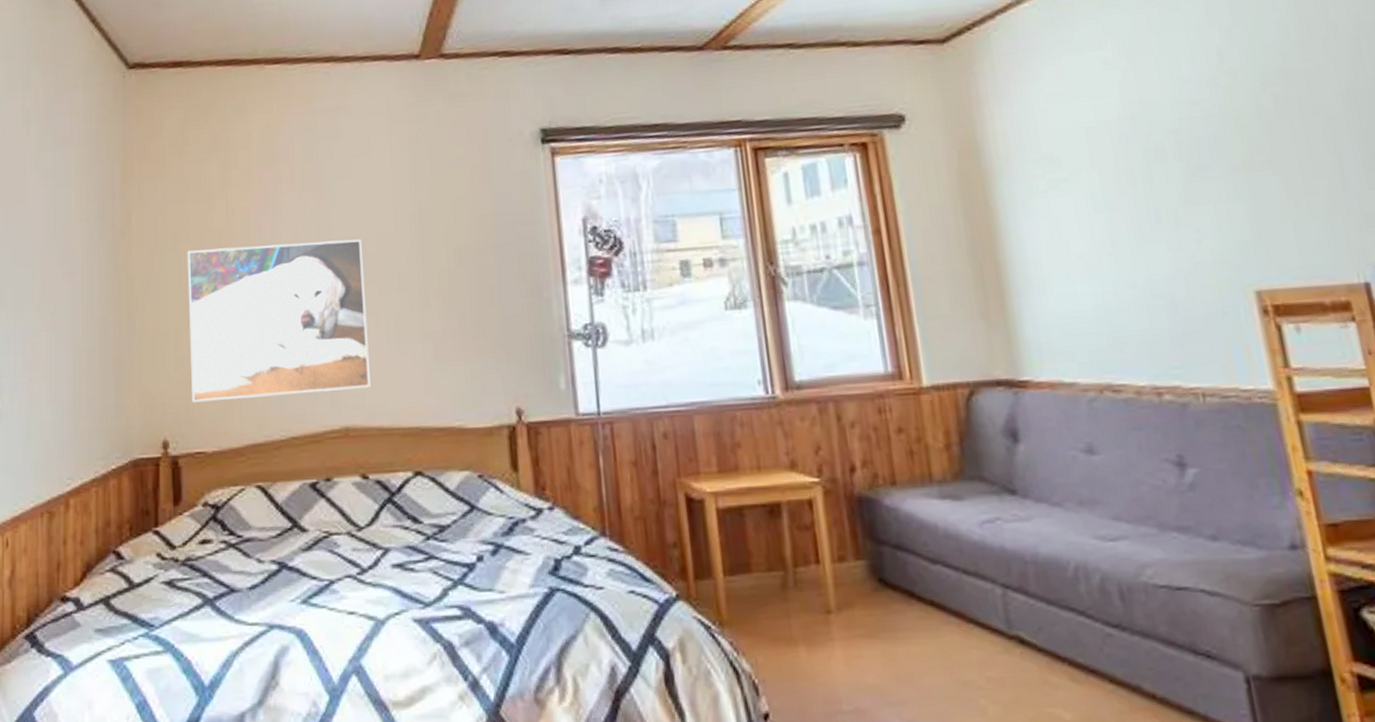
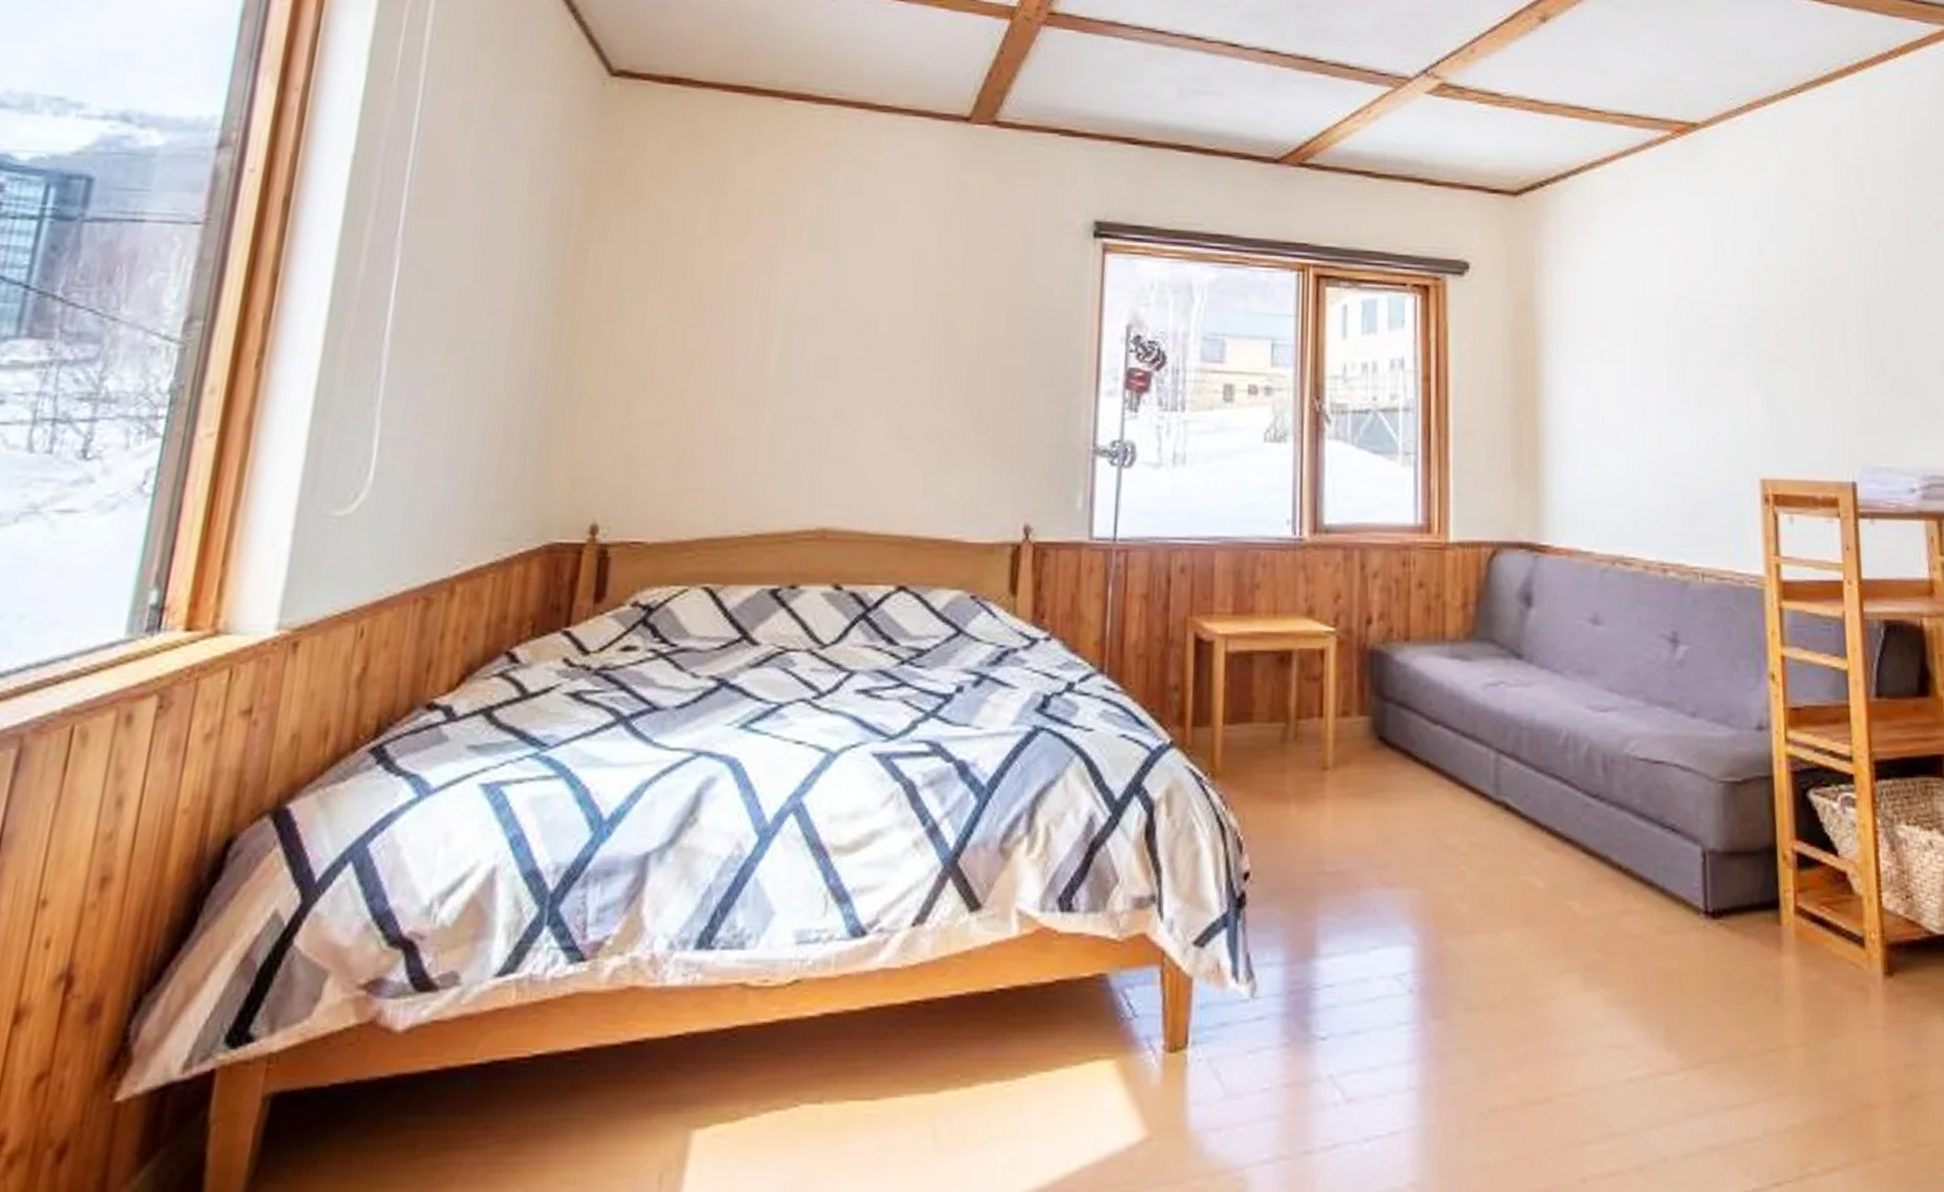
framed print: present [187,239,371,403] -> none [636,301,872,486]

